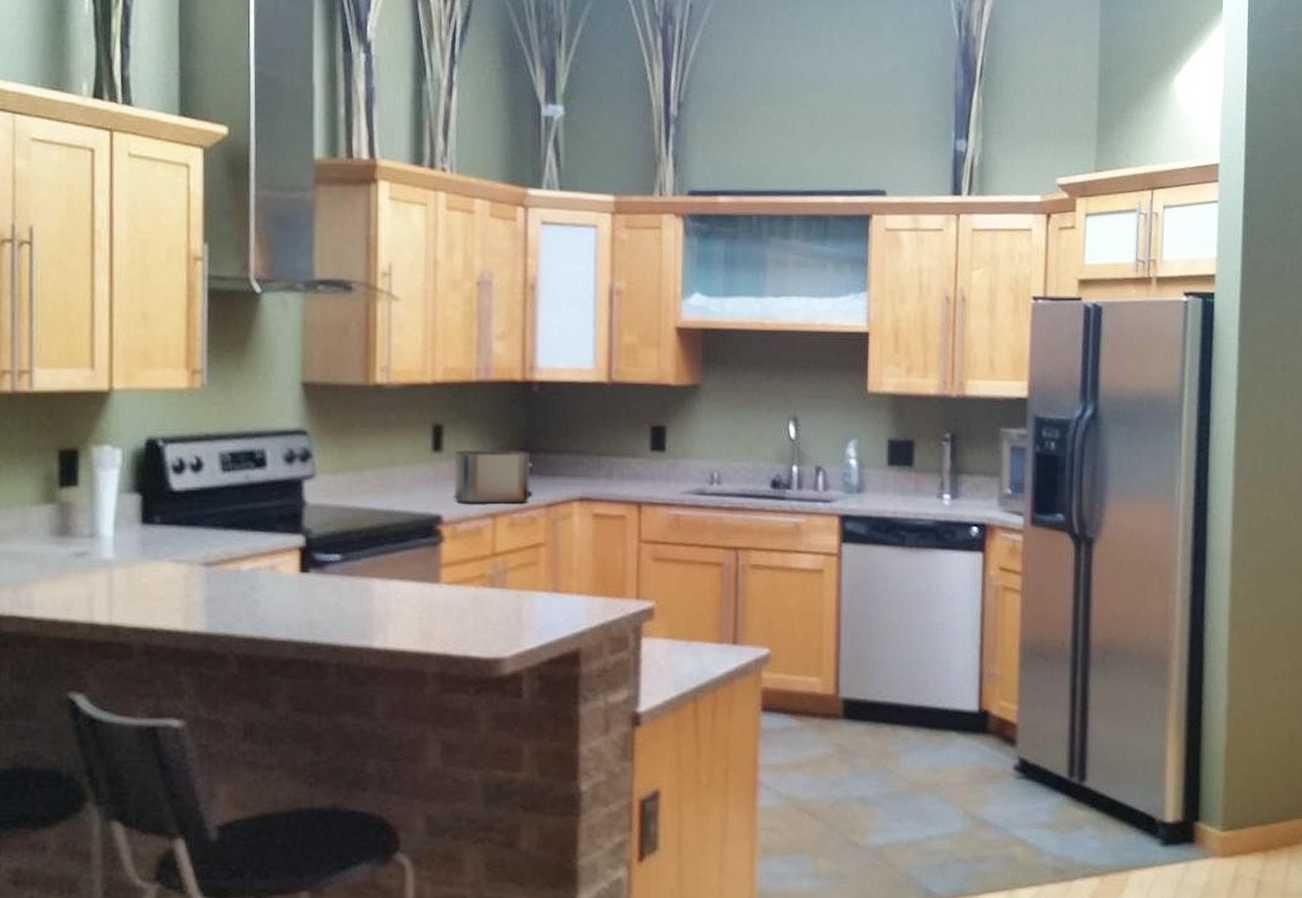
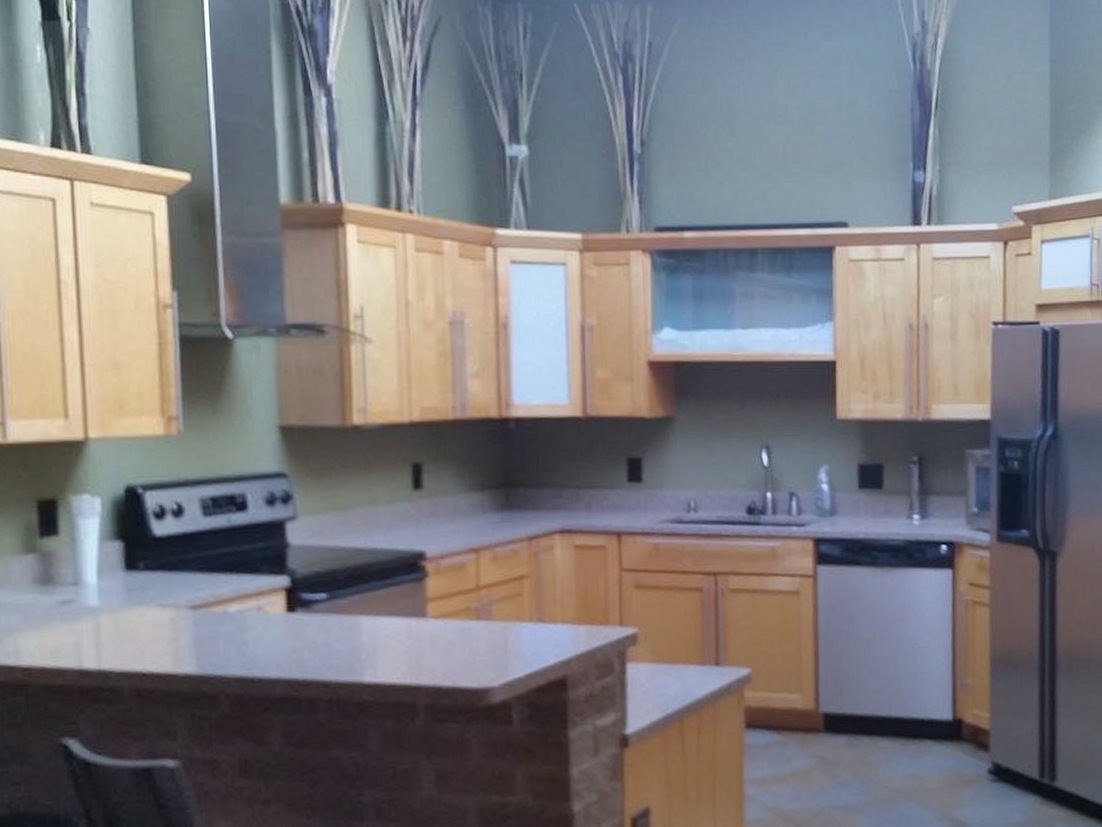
toaster: present [454,449,533,505] -> none [435,486,514,540]

